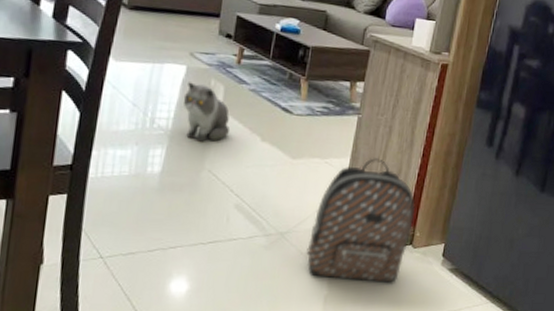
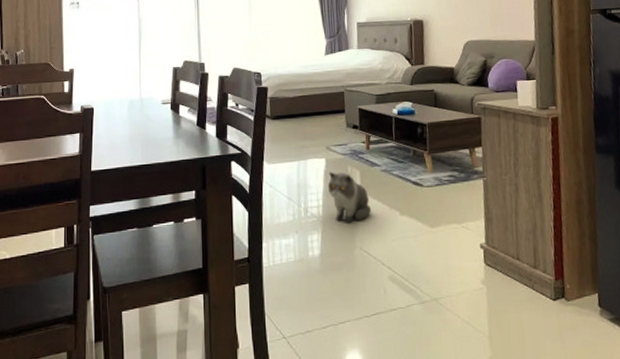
backpack: present [306,158,415,283] -> none [462,216,561,340]

